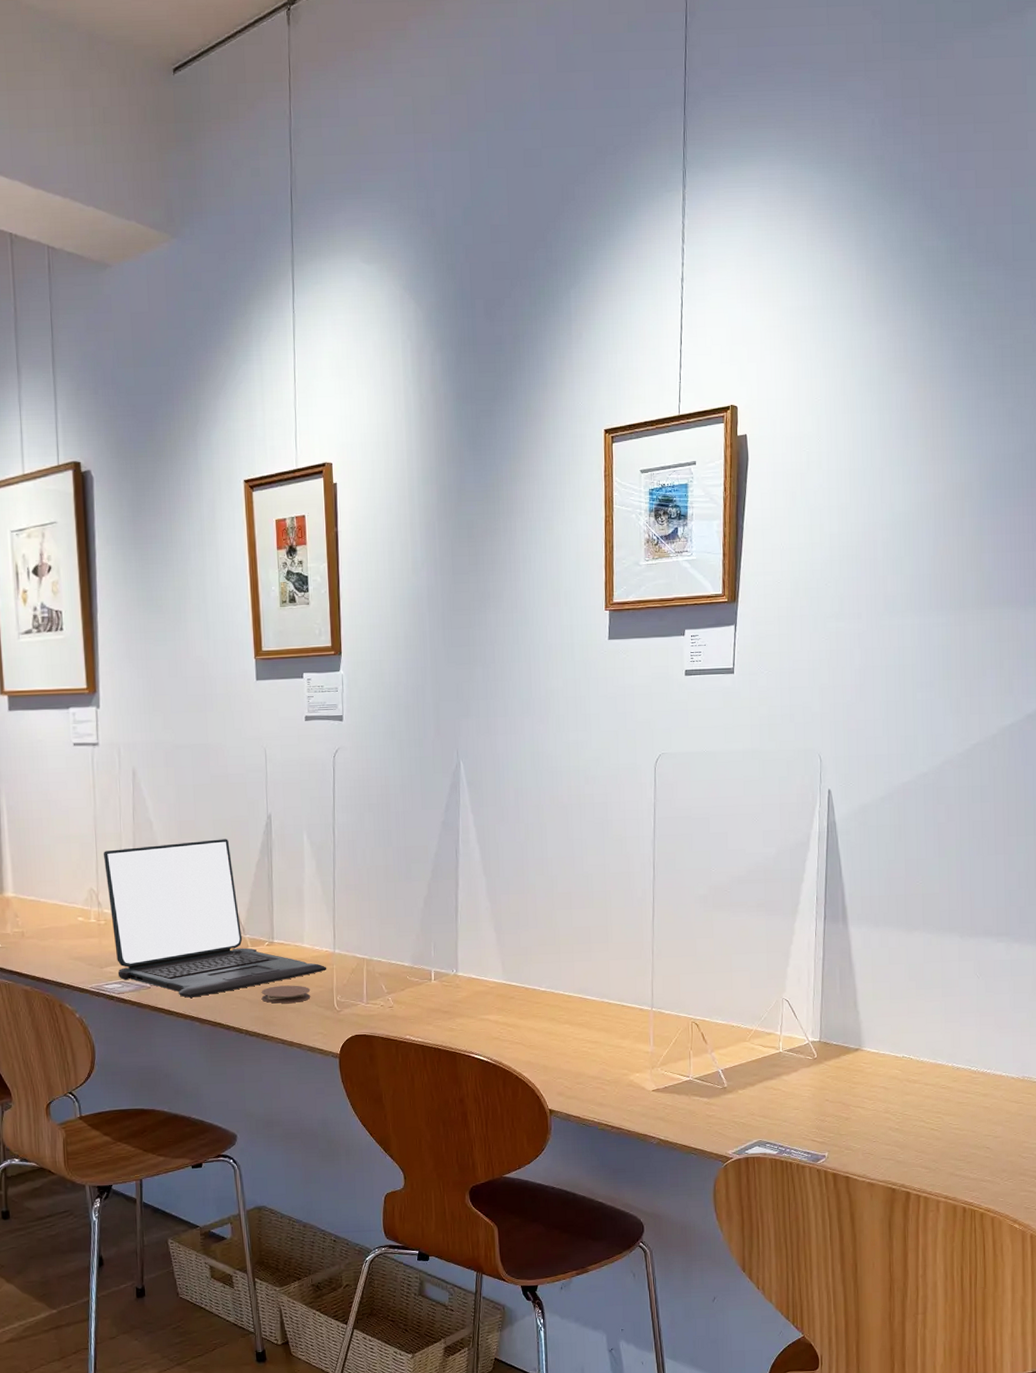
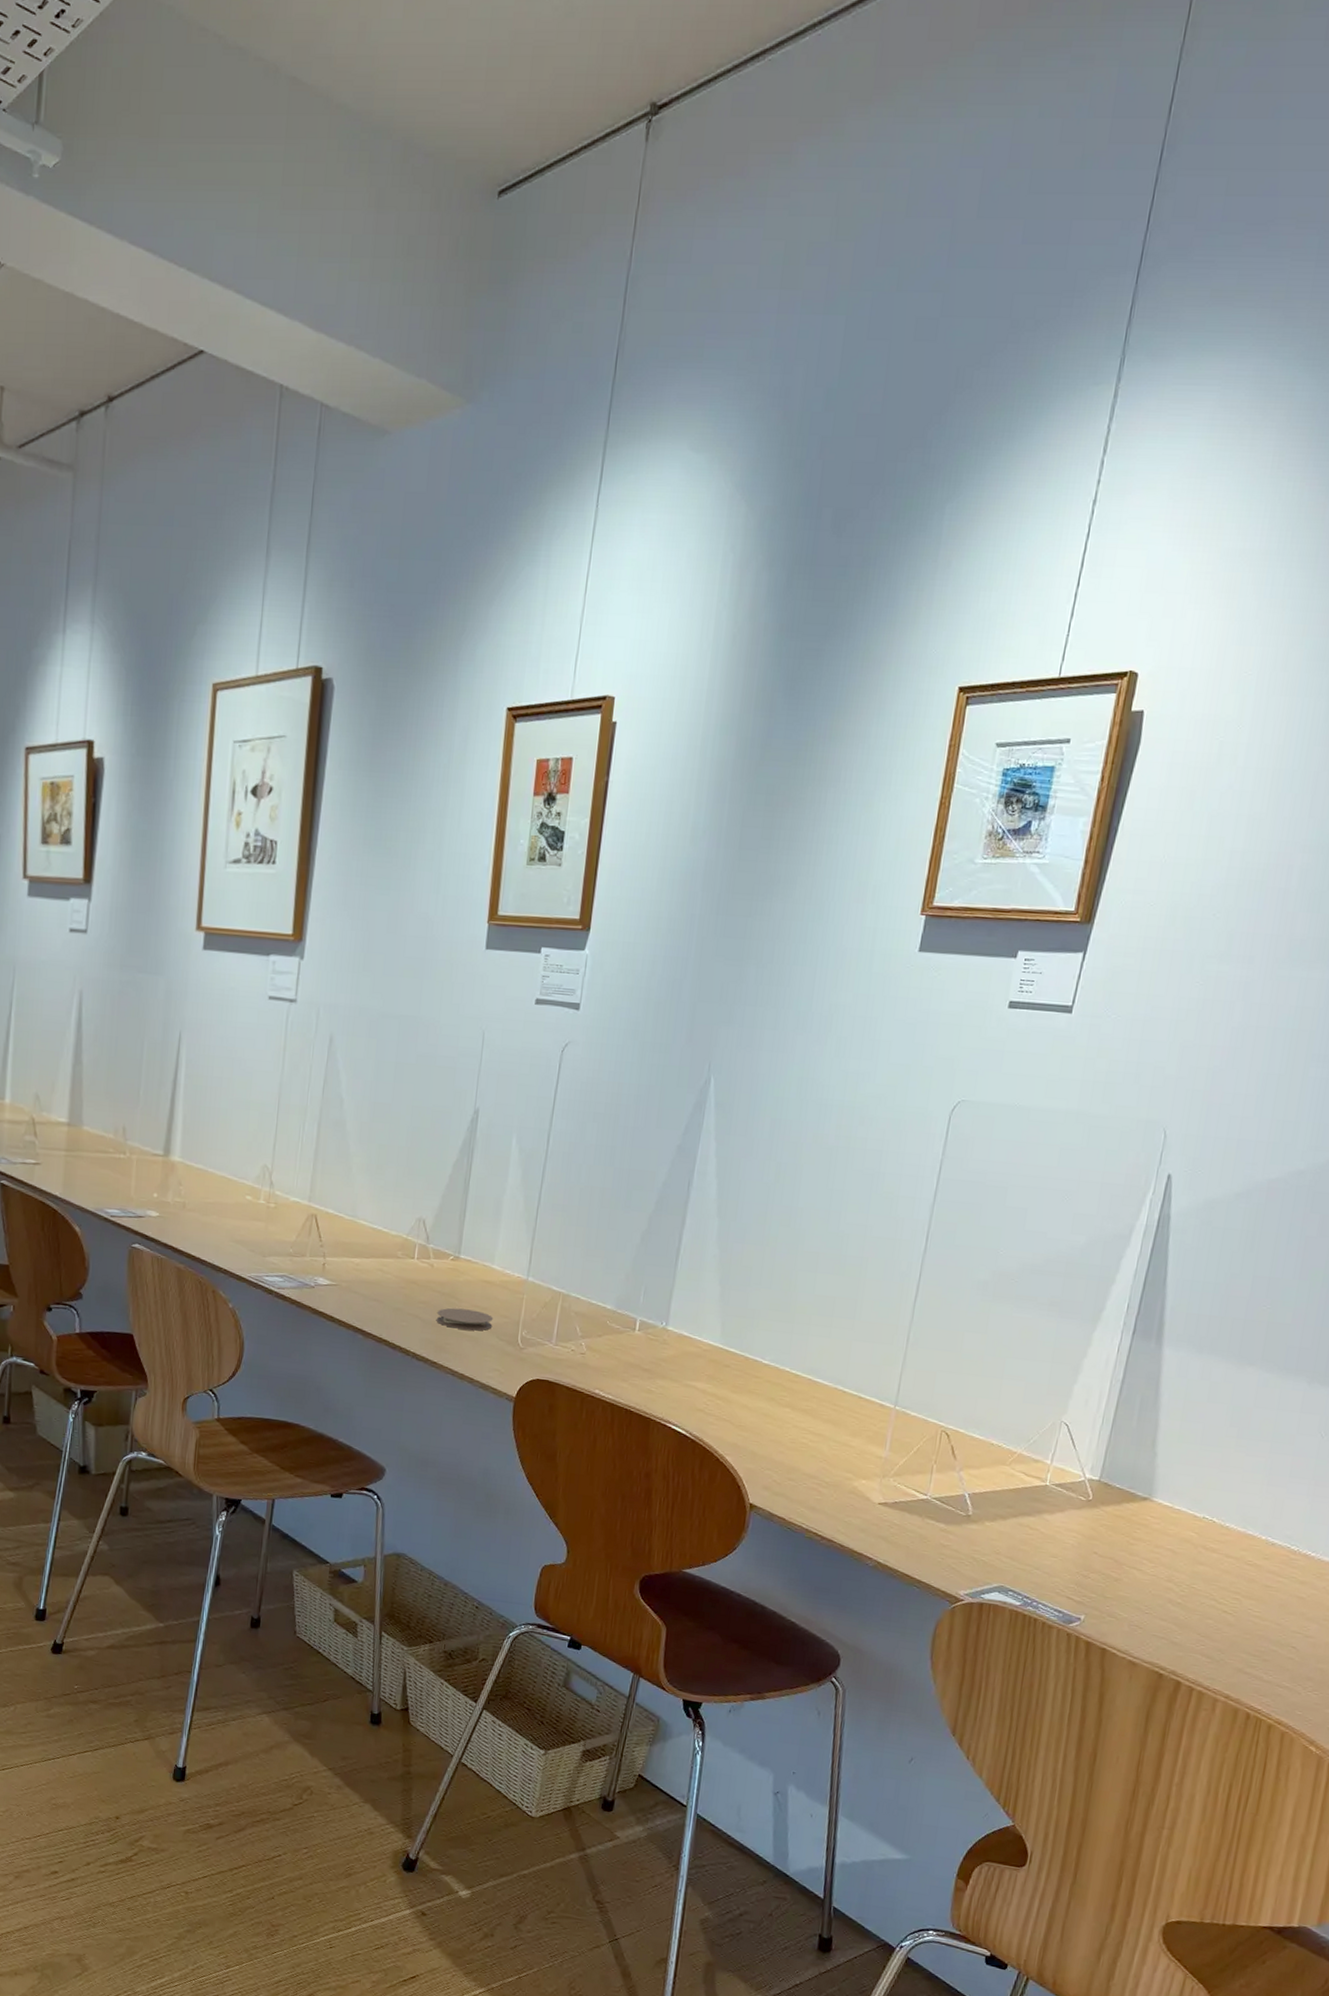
laptop: present [103,839,327,998] -> none [281,1124,516,1307]

